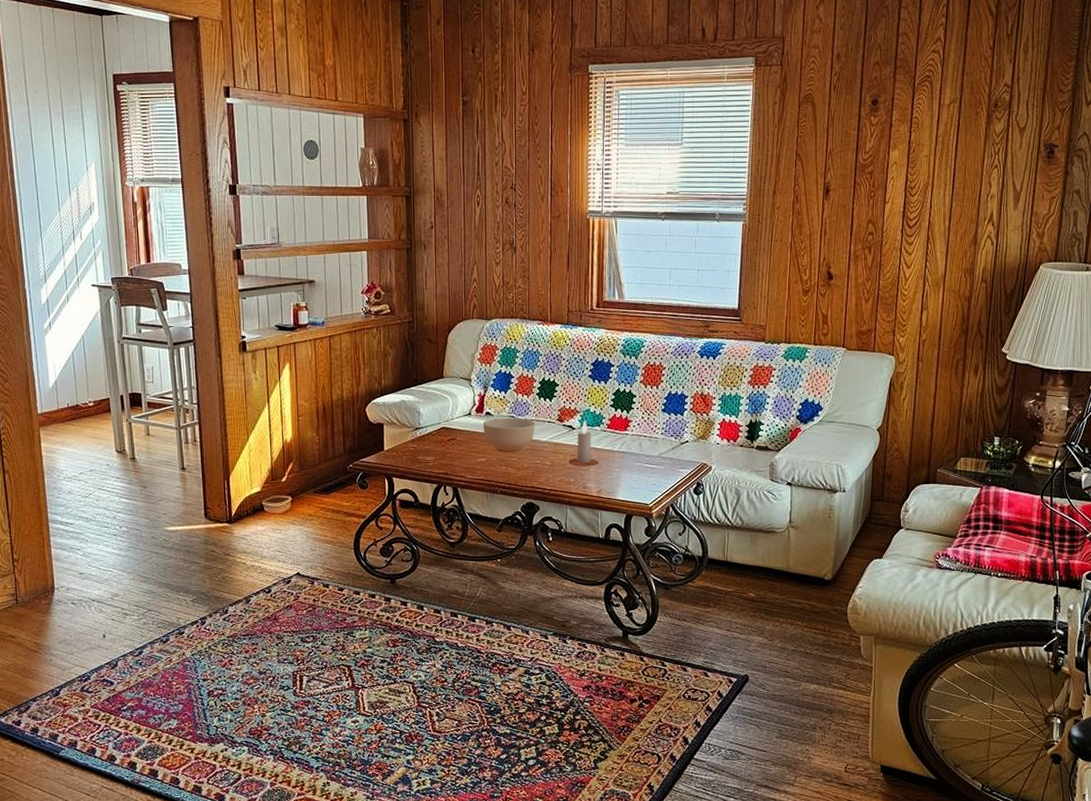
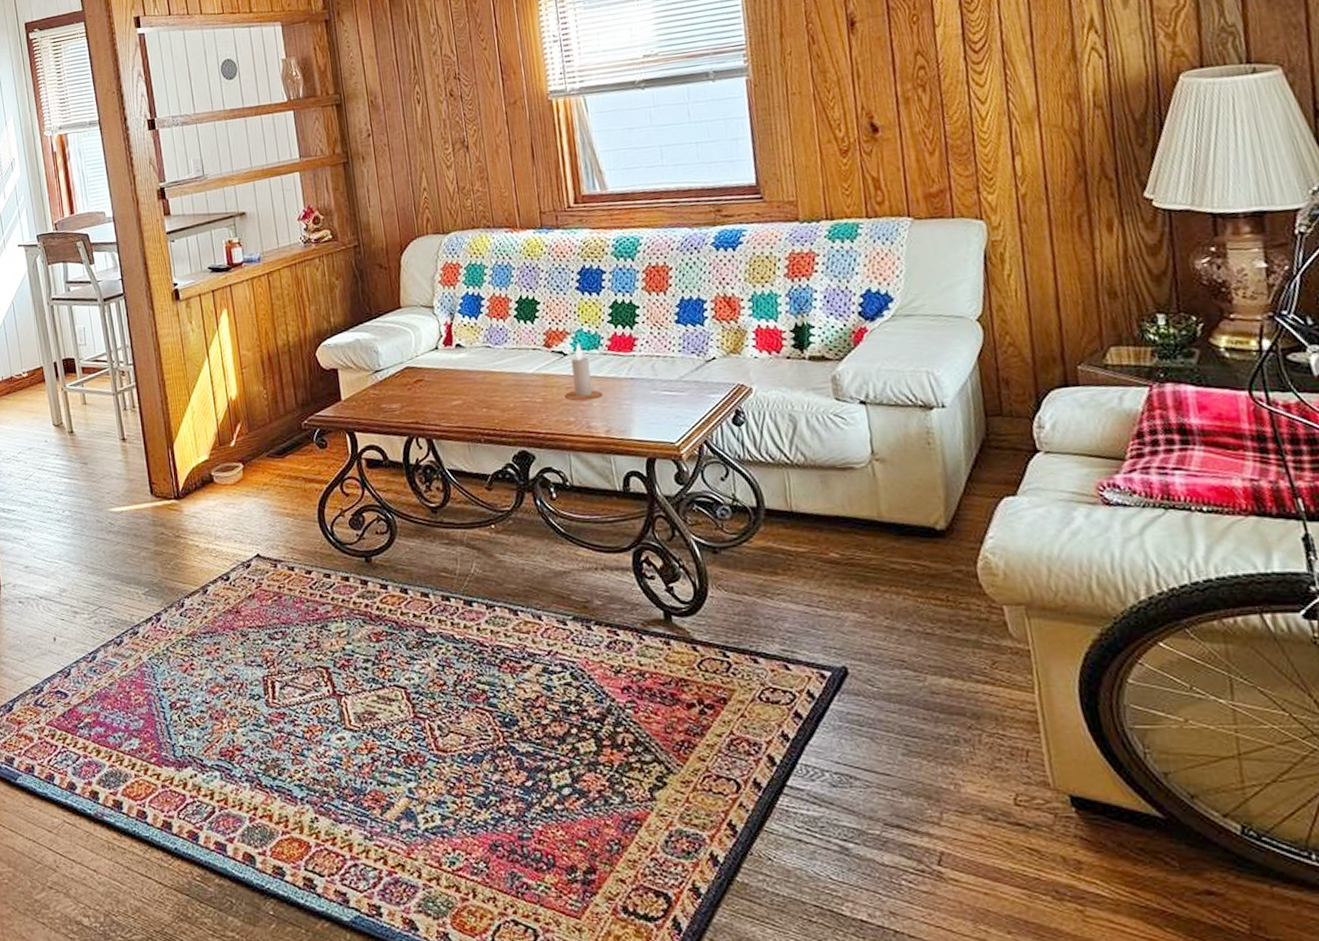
bowl: present [483,418,536,452] -> none [453,347,518,391]

